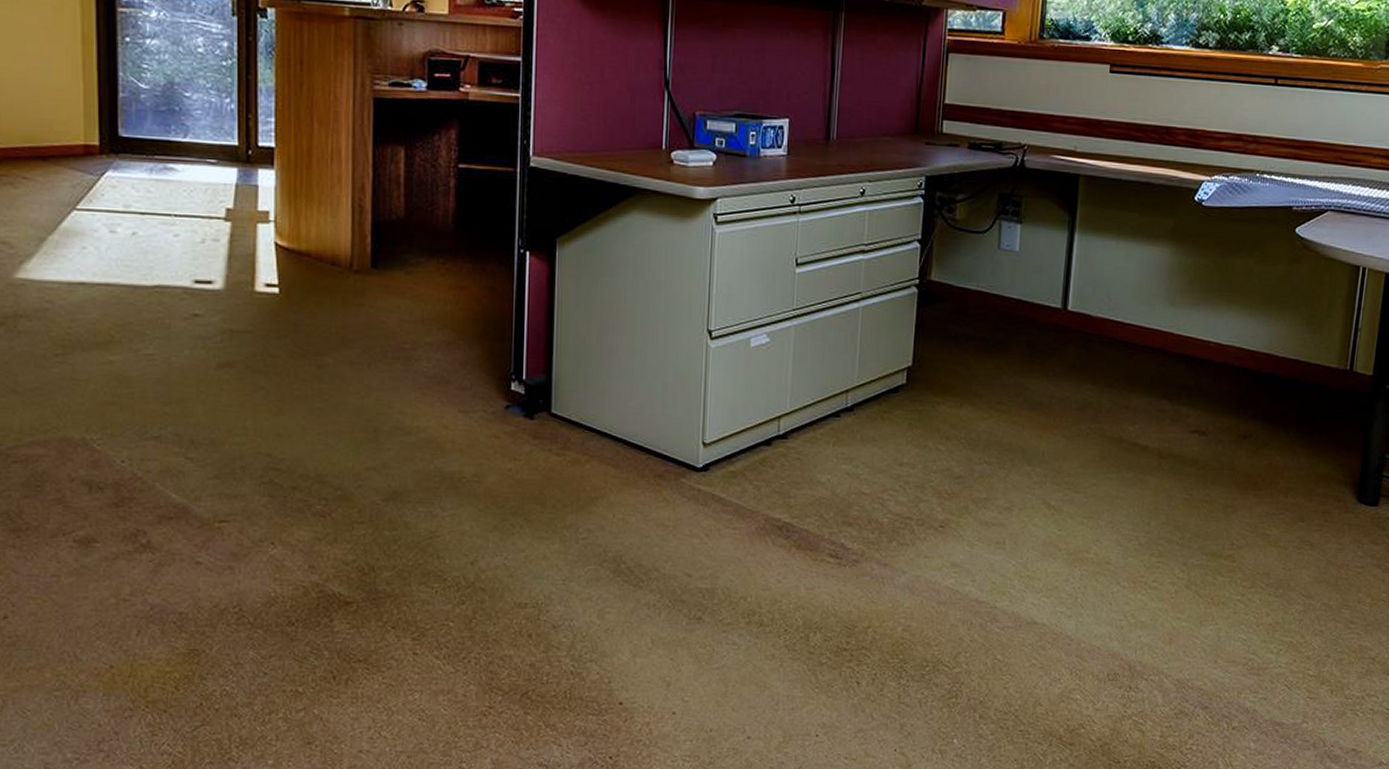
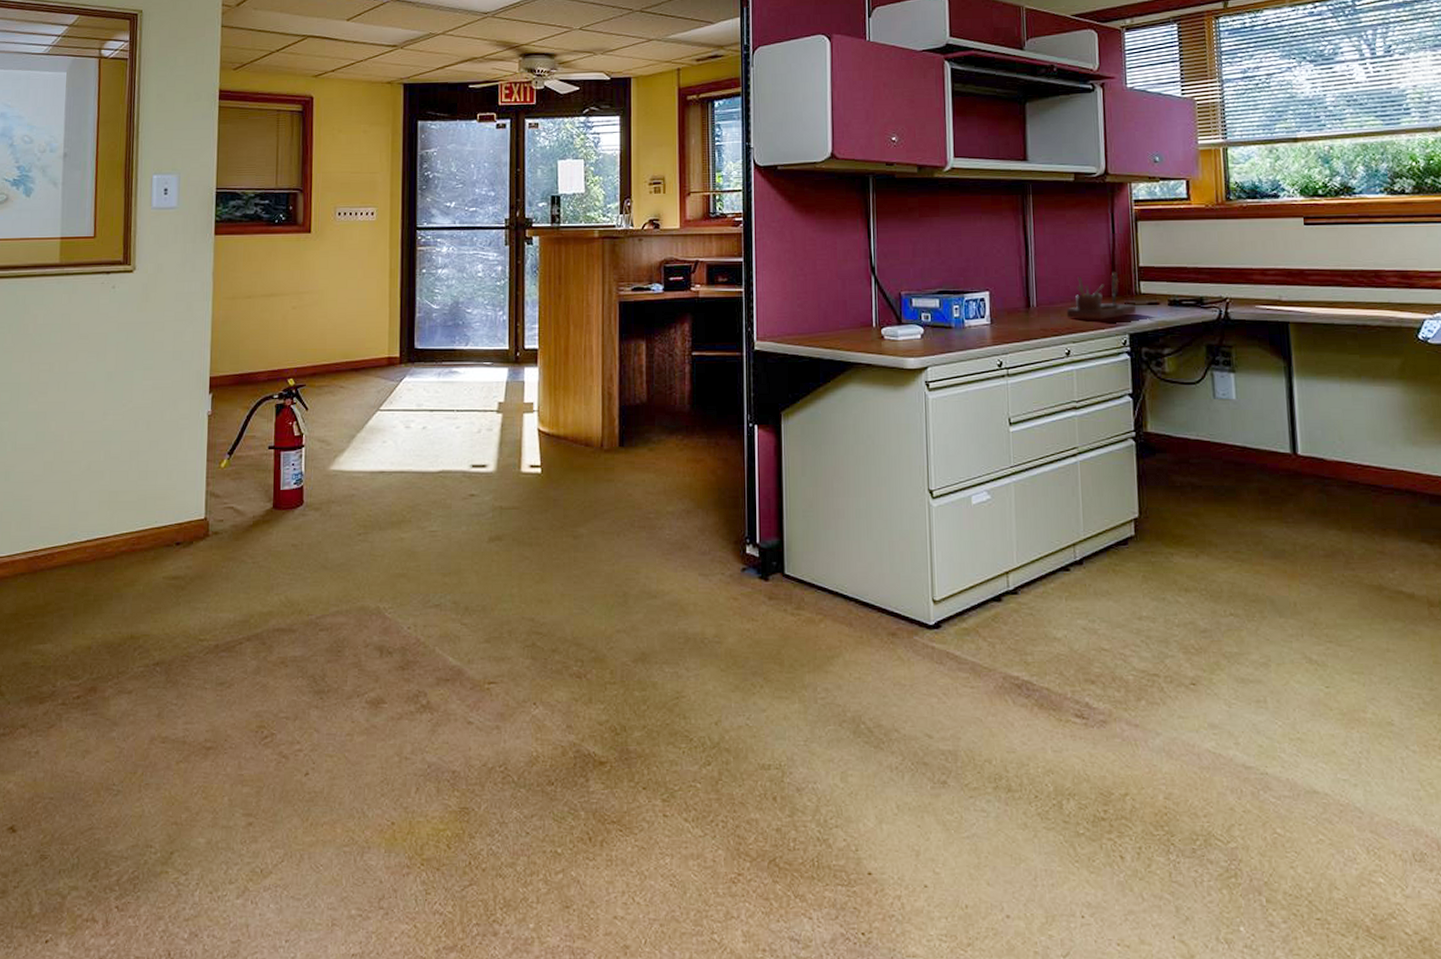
desk organizer: none [865,107,936,159] -> present [1066,272,1136,320]

